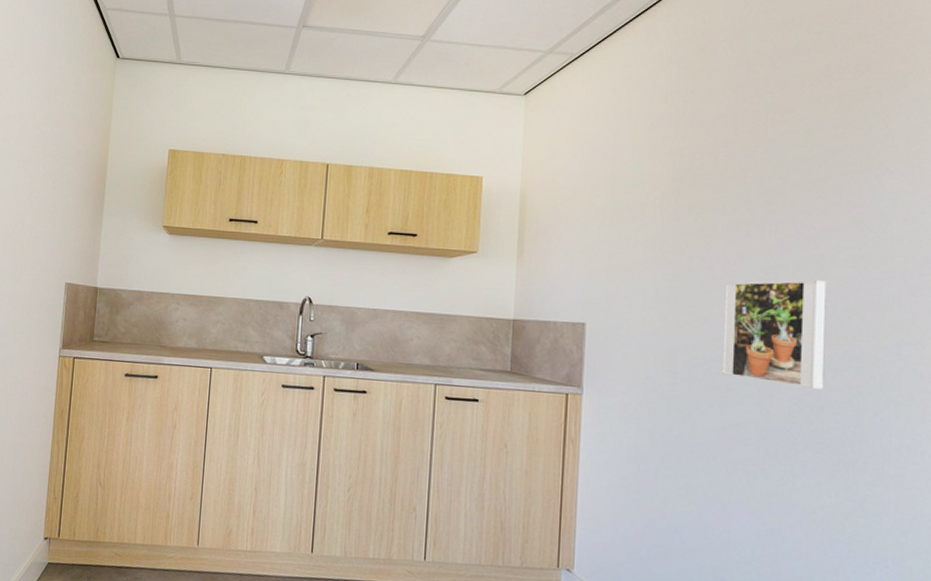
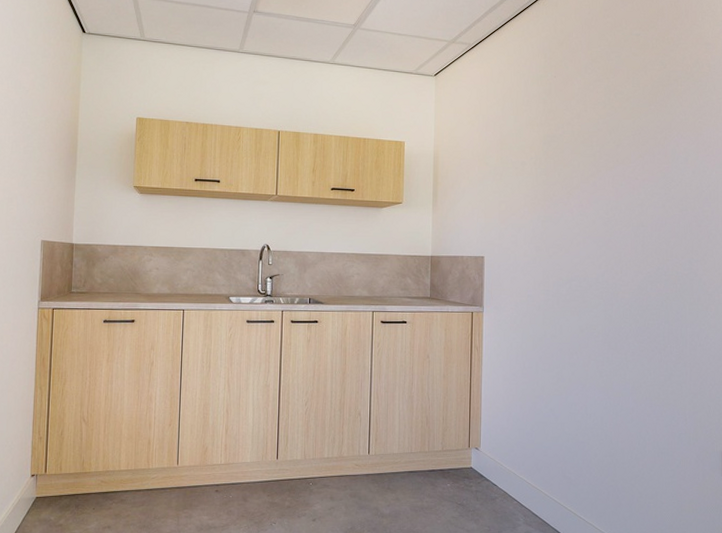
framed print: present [722,280,827,389] -> none [579,217,646,296]

